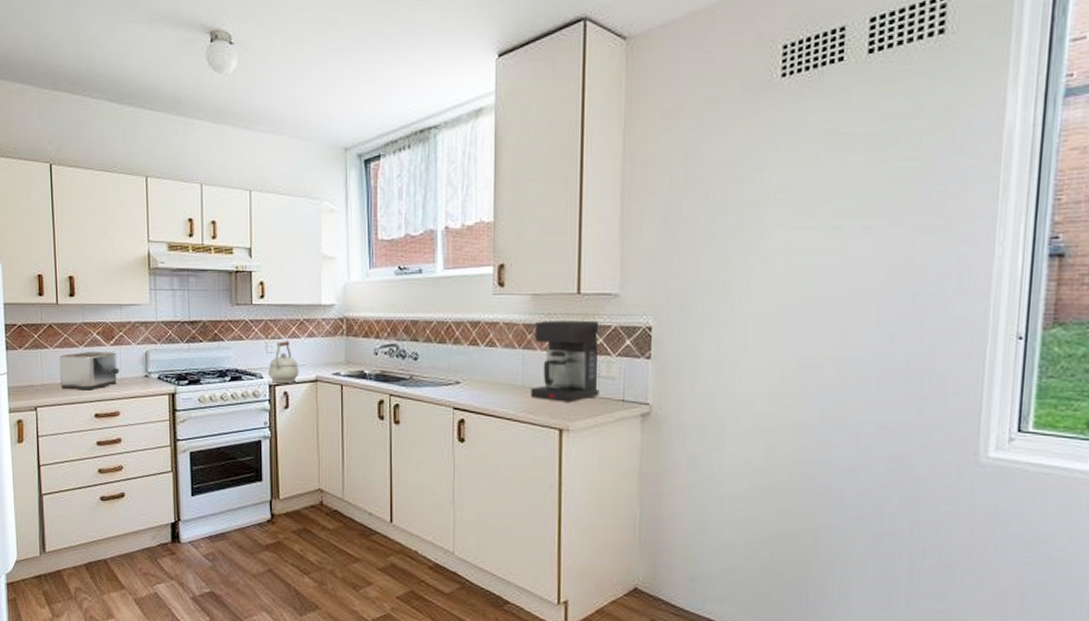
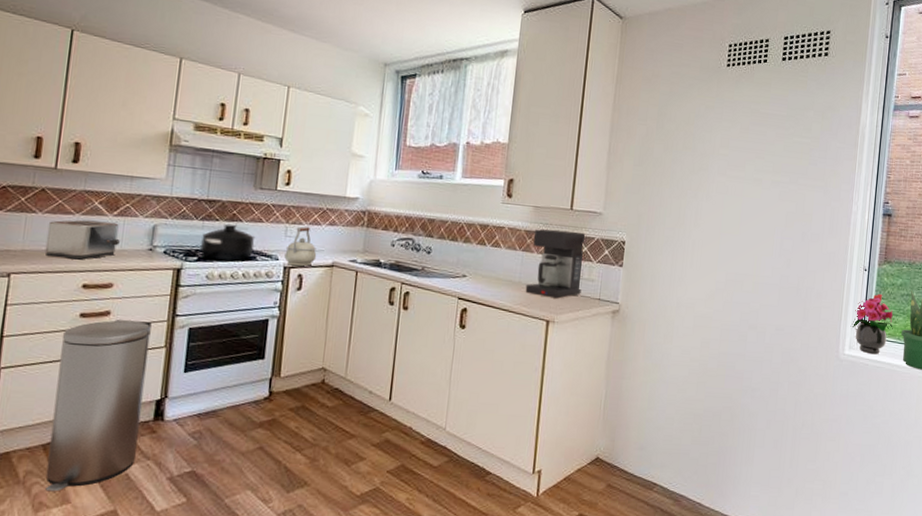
pedal bin: none [85,446,161,607] -> present [45,320,152,492]
saucepan: none [189,344,239,383] -> present [200,224,256,262]
potted flower: none [997,370,1071,457] -> present [850,293,893,355]

